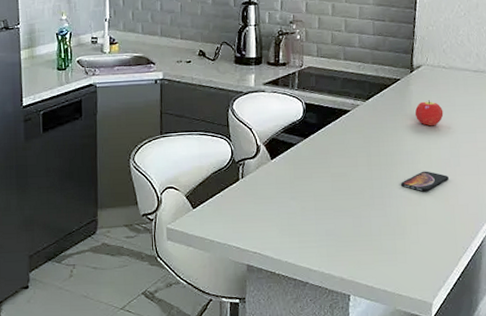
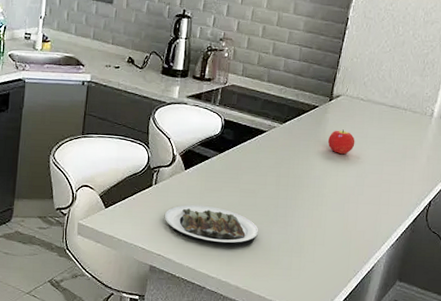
plate: none [255,194,357,237] -> present [164,204,259,248]
smartphone: present [401,171,449,192] -> none [305,196,351,216]

